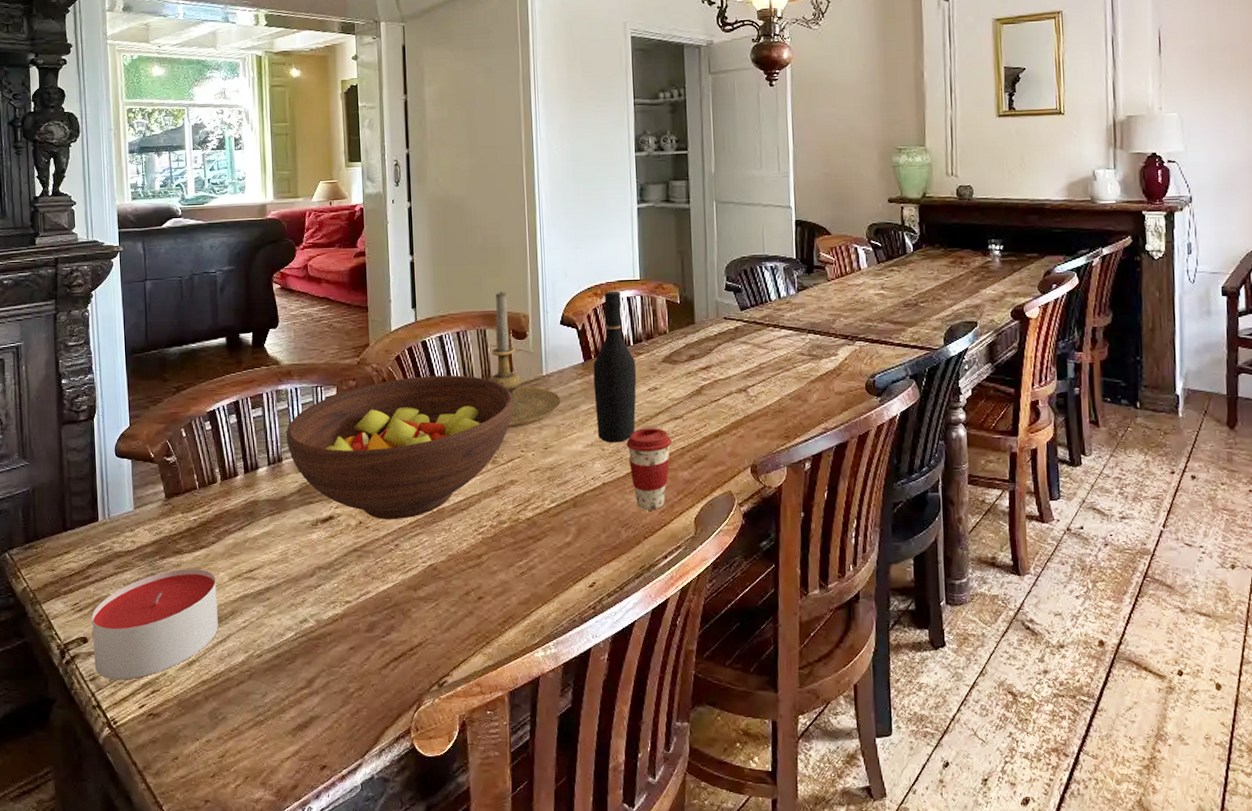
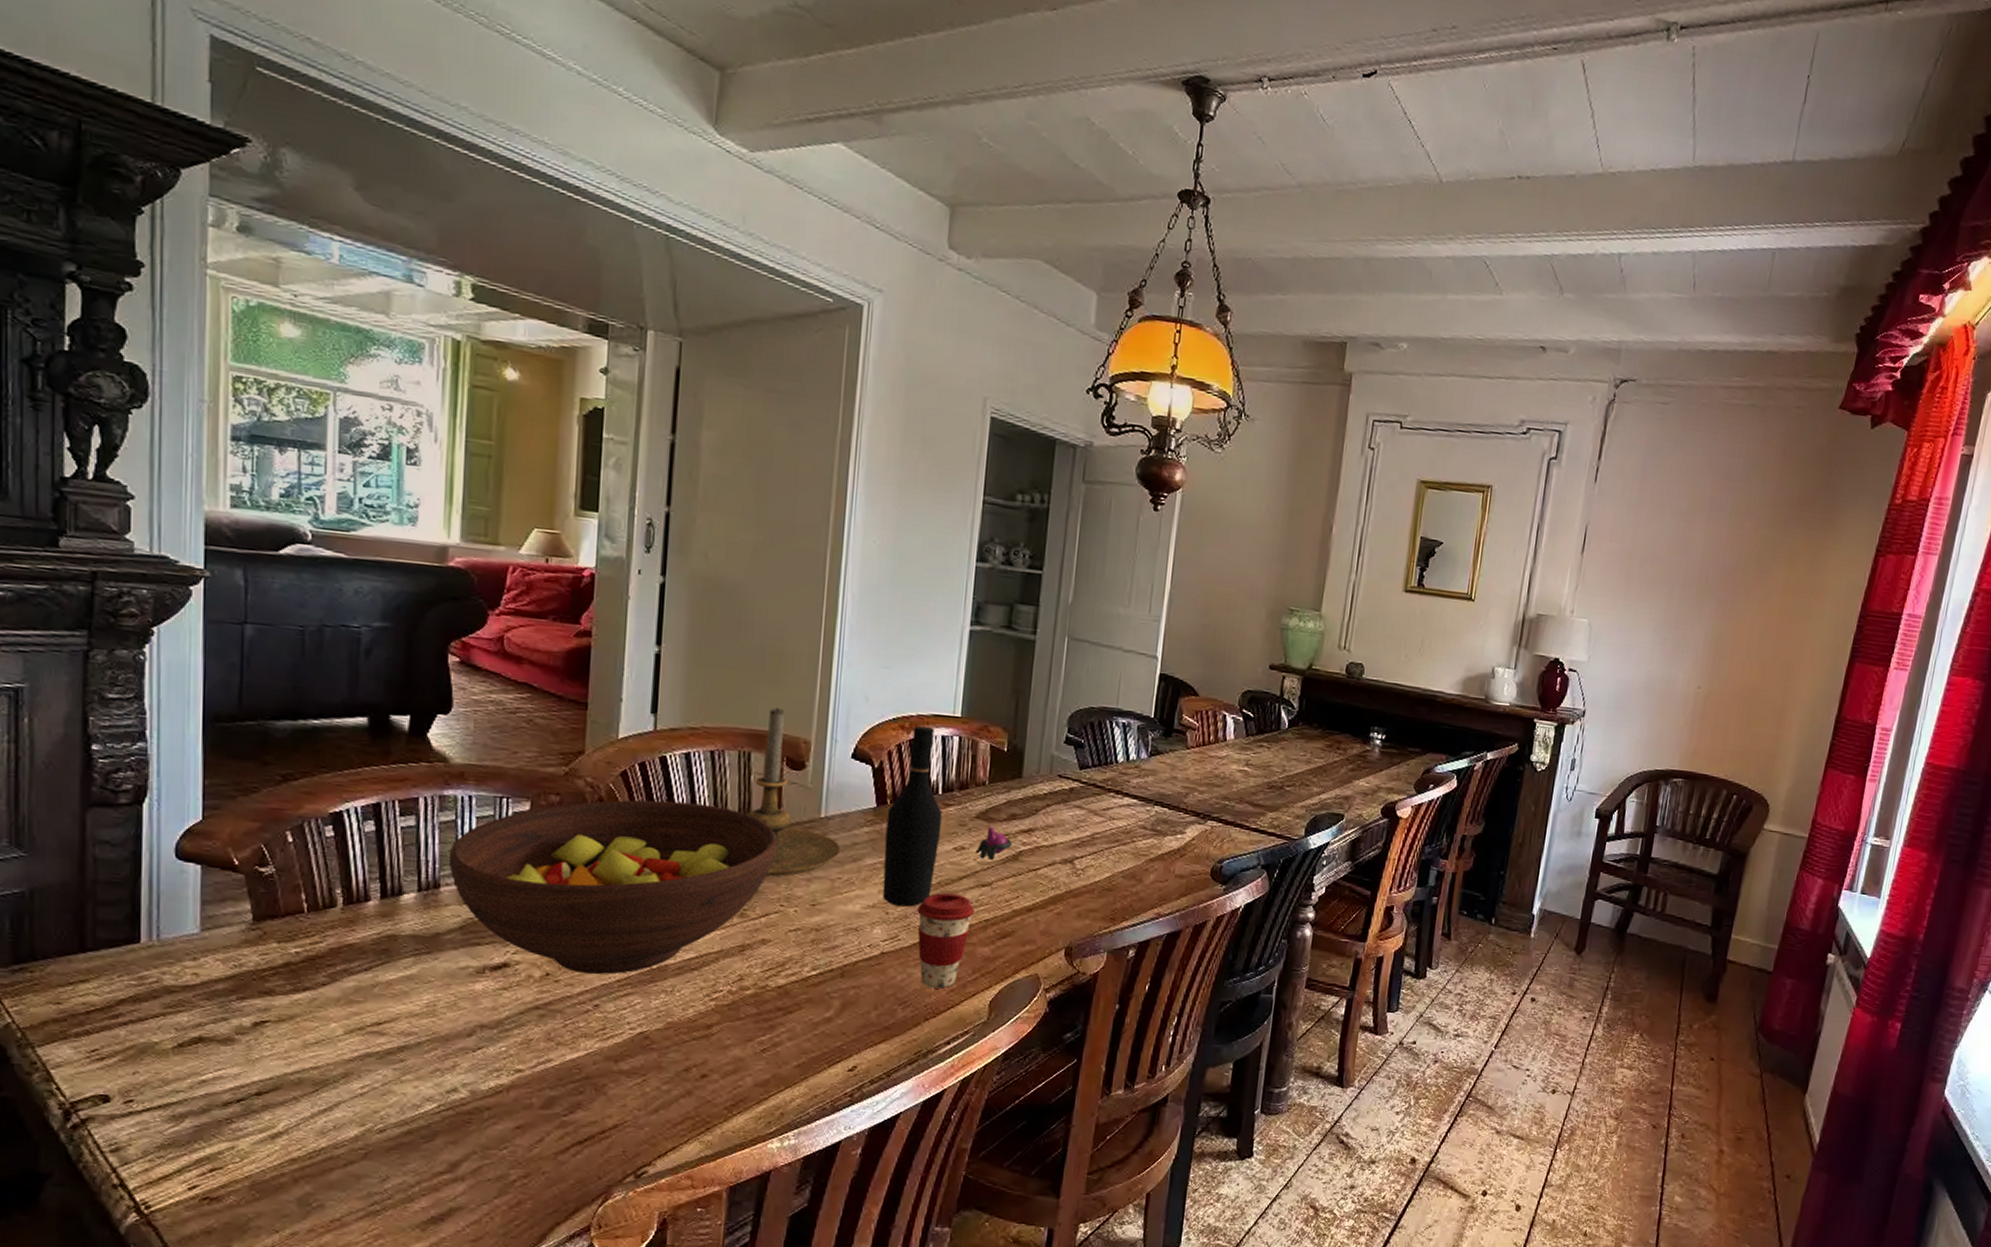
candle: present [92,568,218,680] -> none [119,1014,324,1153]
flower: none [666,368,695,396] -> present [975,827,1012,860]

